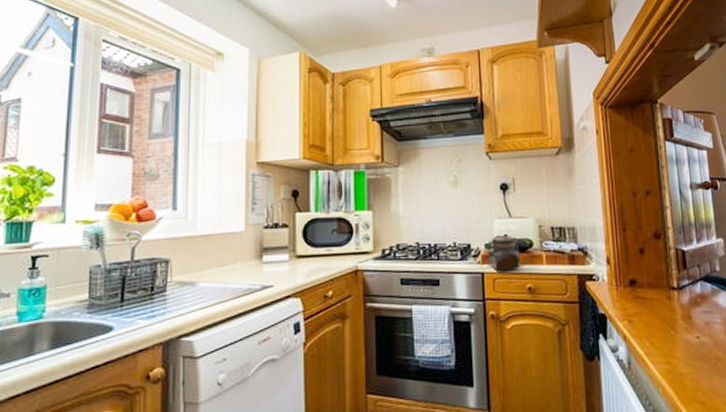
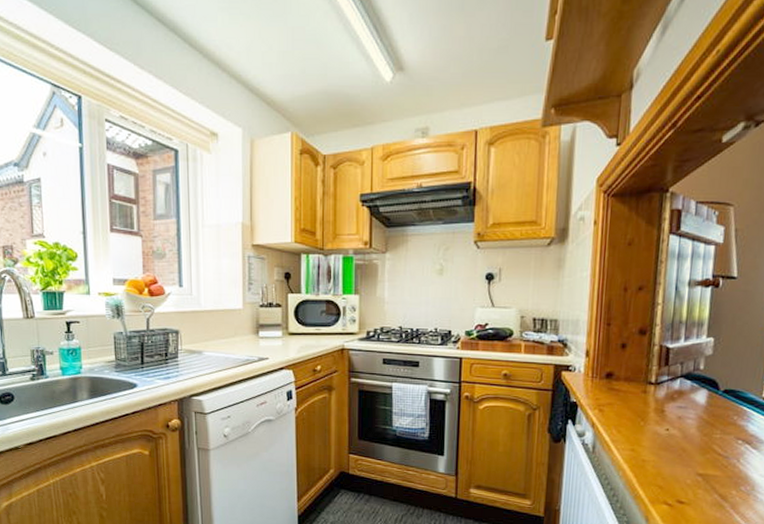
jar: present [486,236,521,271] -> none [466,324,501,357]

